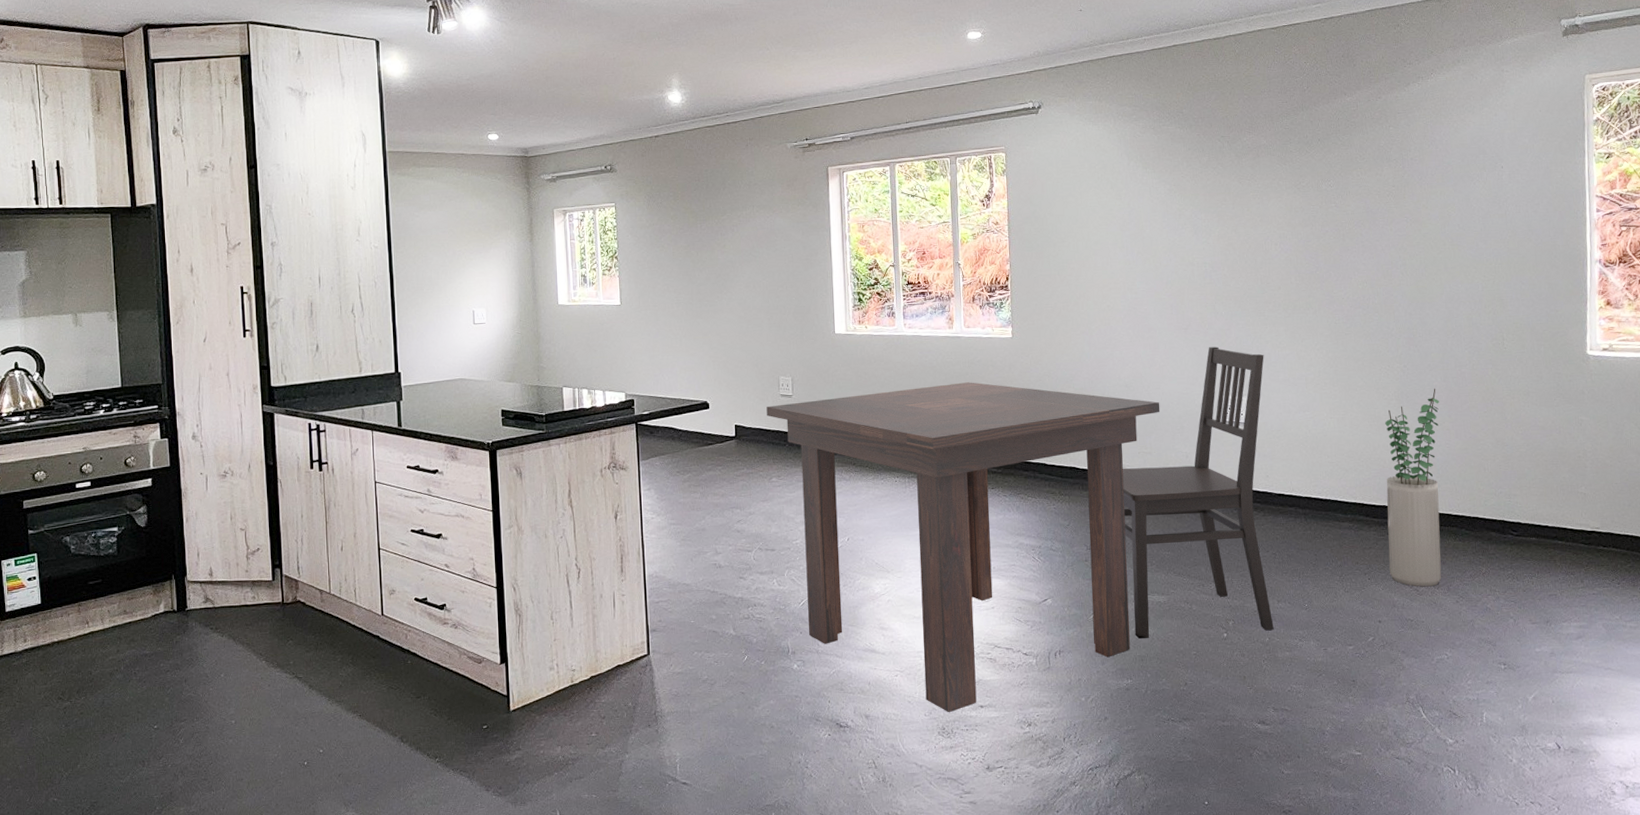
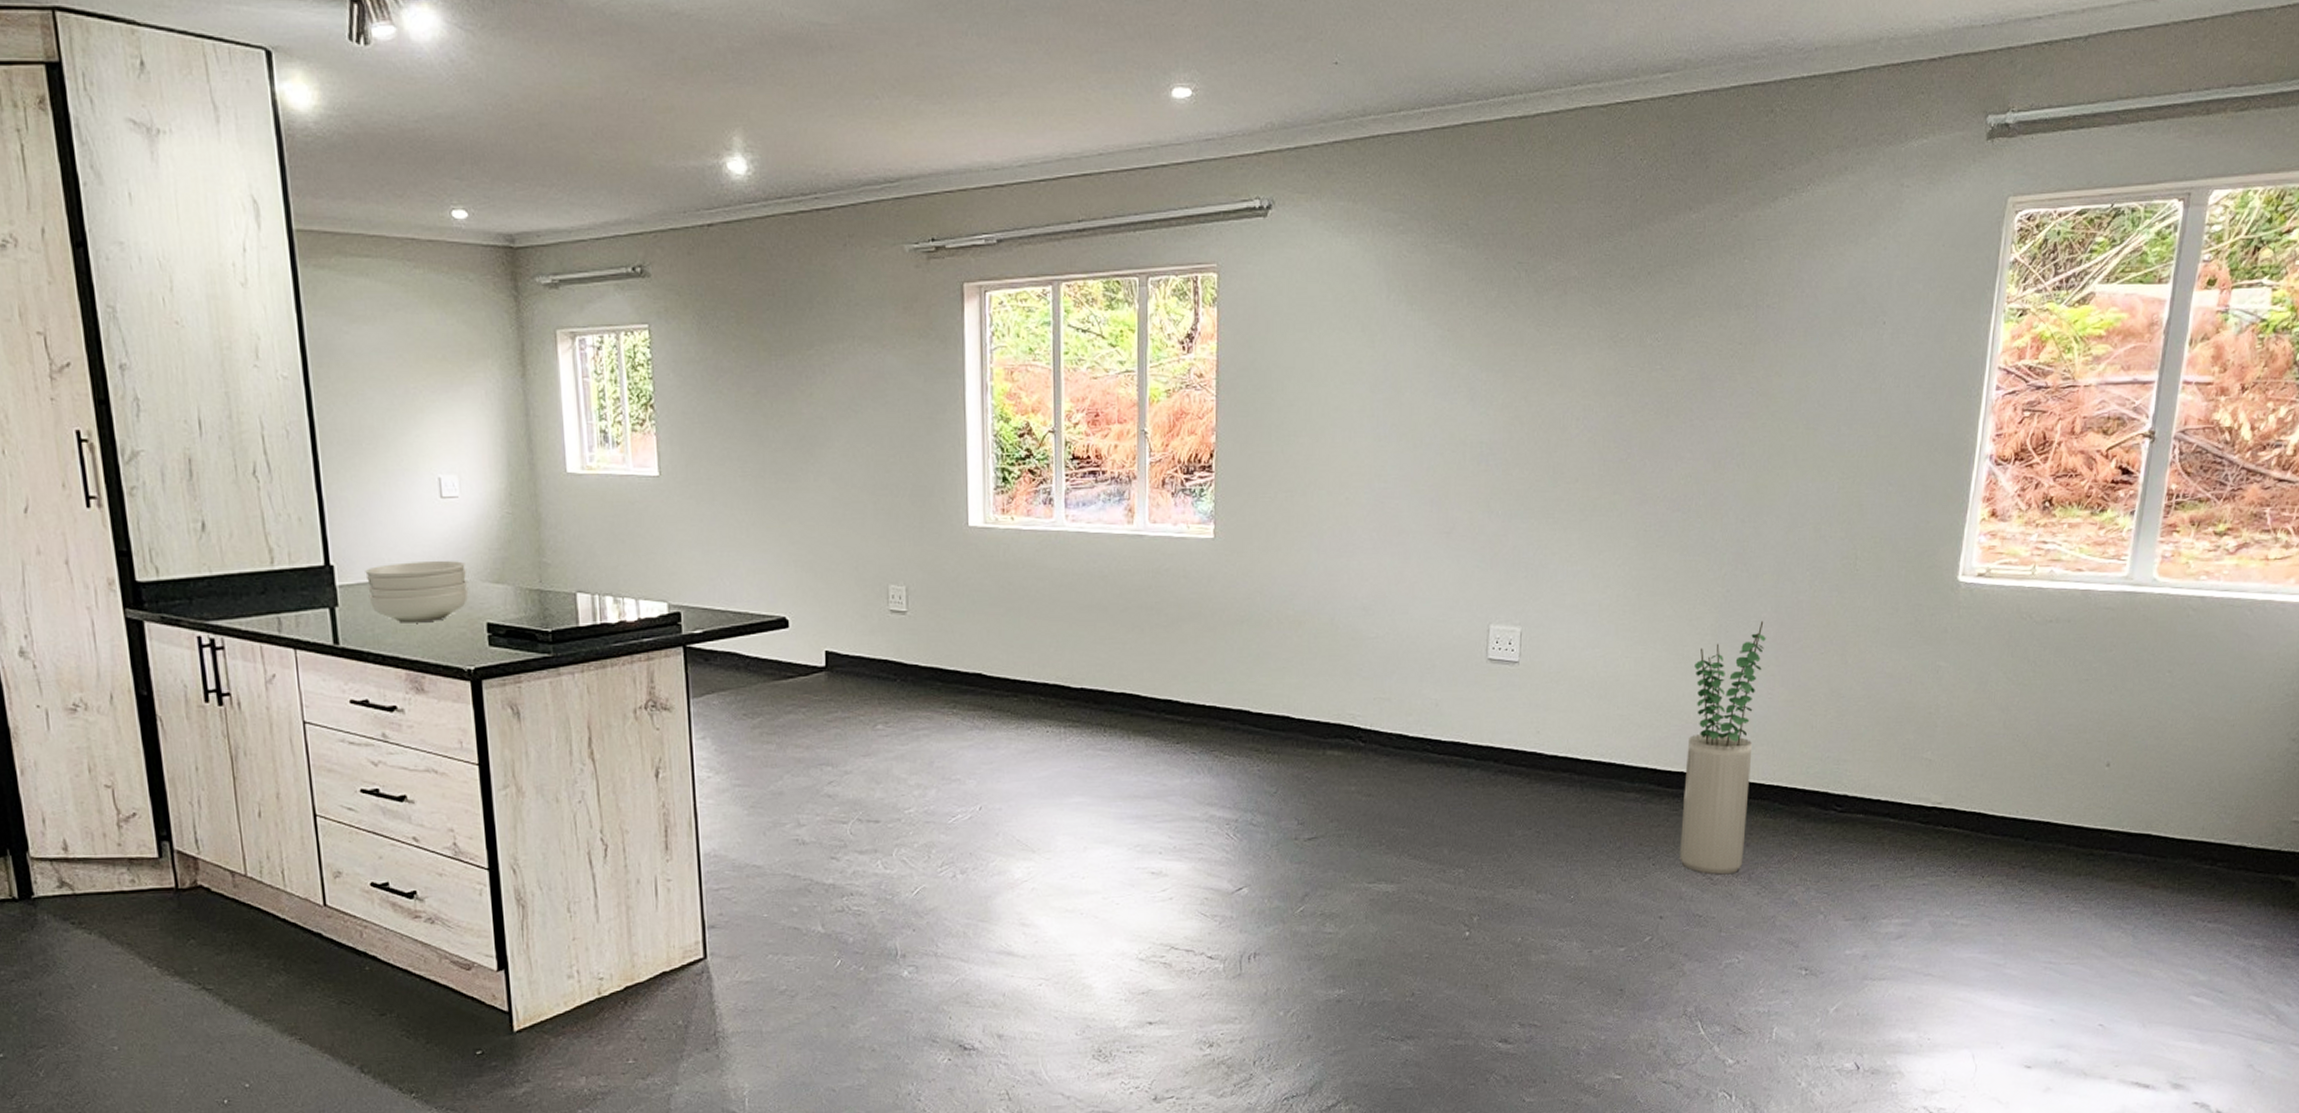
bowl: none [421,367,490,411] -> present [365,561,469,623]
dining table: present [766,382,1160,712] -> none [870,598,1407,1030]
dining chair: present [1122,347,1274,639] -> none [1348,558,1548,939]

